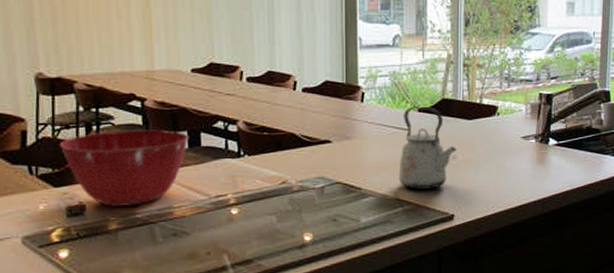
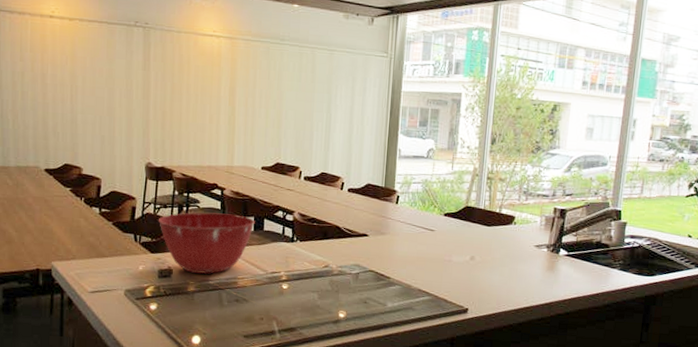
kettle: present [398,106,457,190] -> none [422,210,475,284]

